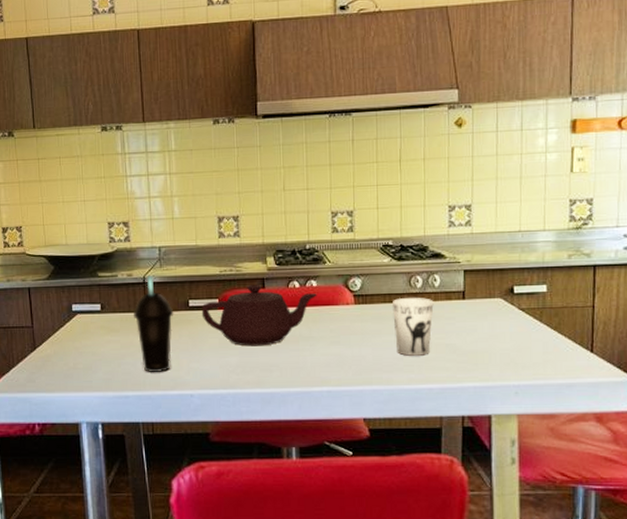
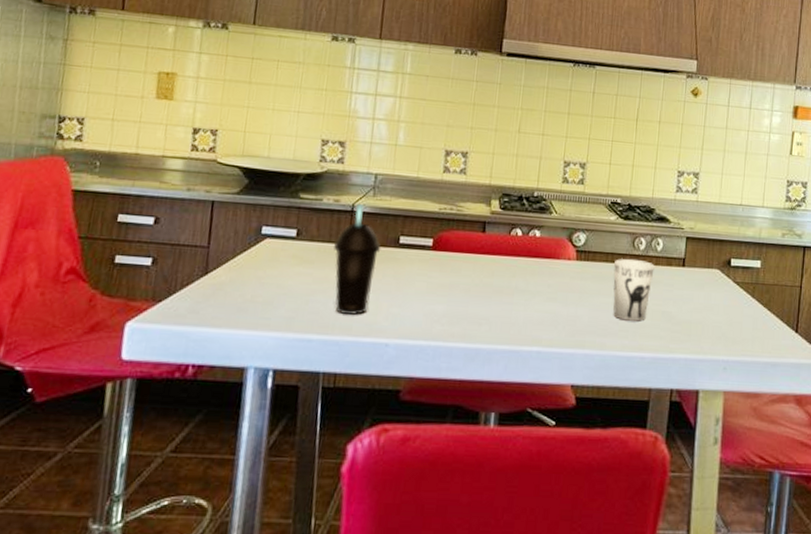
teapot: present [201,284,317,347] -> none [412,226,539,296]

